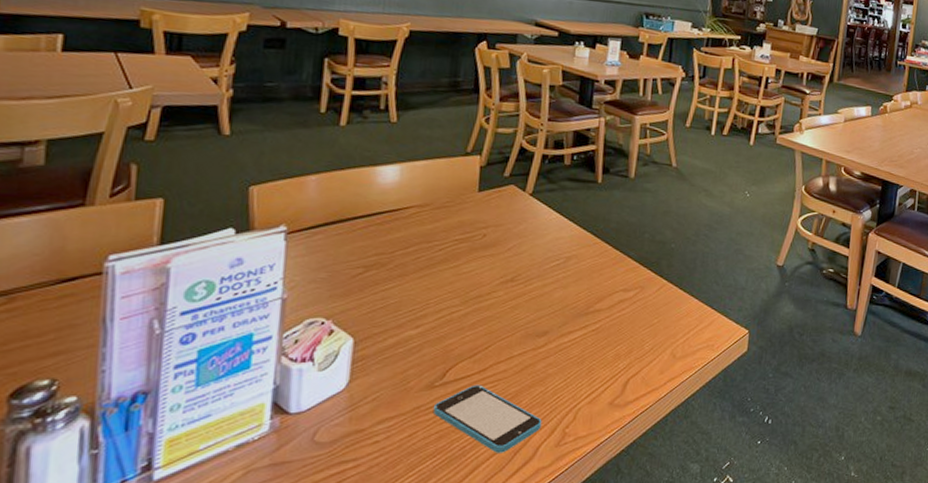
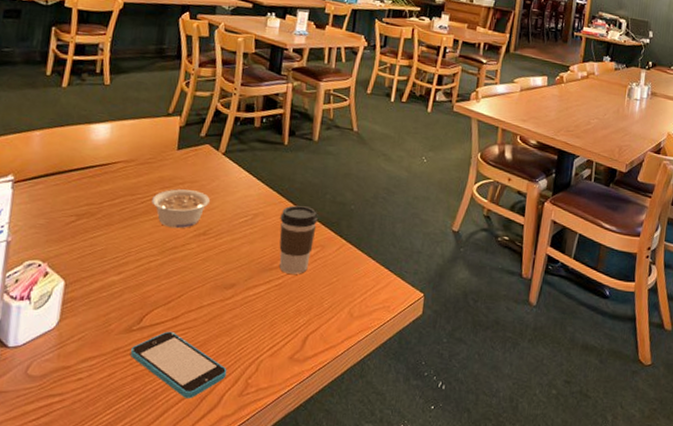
legume: none [451,234,517,276] -> present [152,189,210,229]
coffee cup: none [595,246,636,318] -> present [279,205,318,274]

